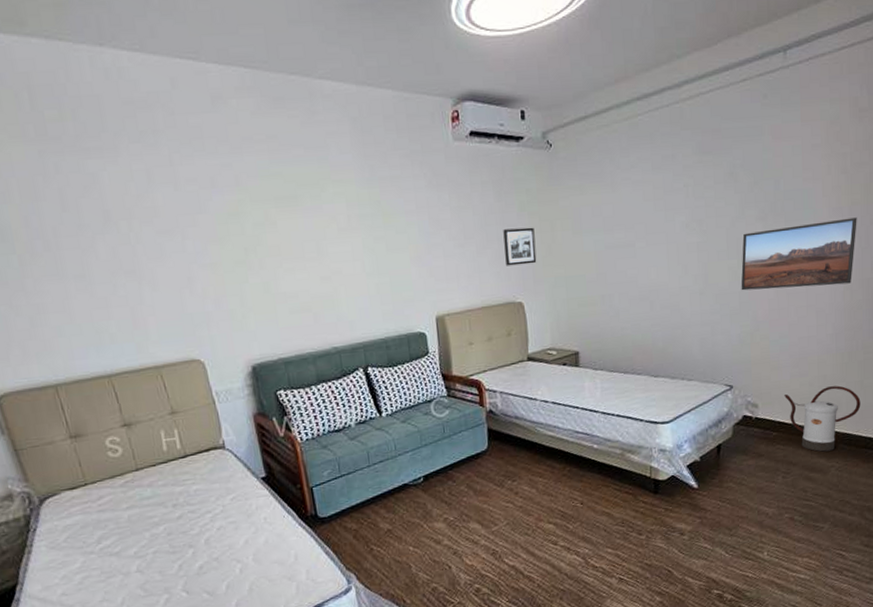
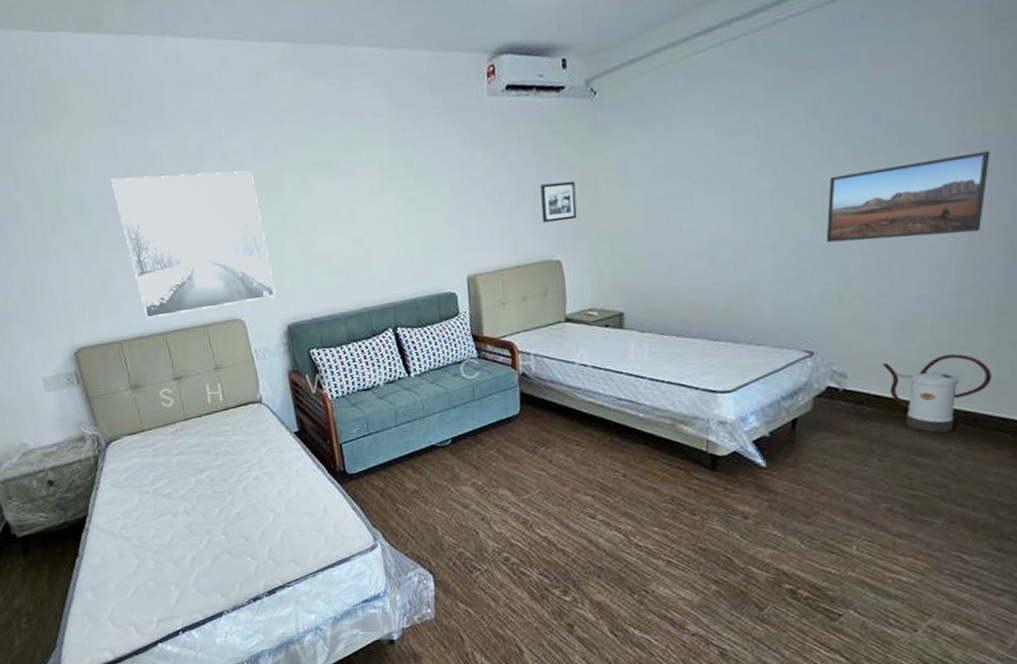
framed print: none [40,201,239,361] -> present [111,171,276,319]

